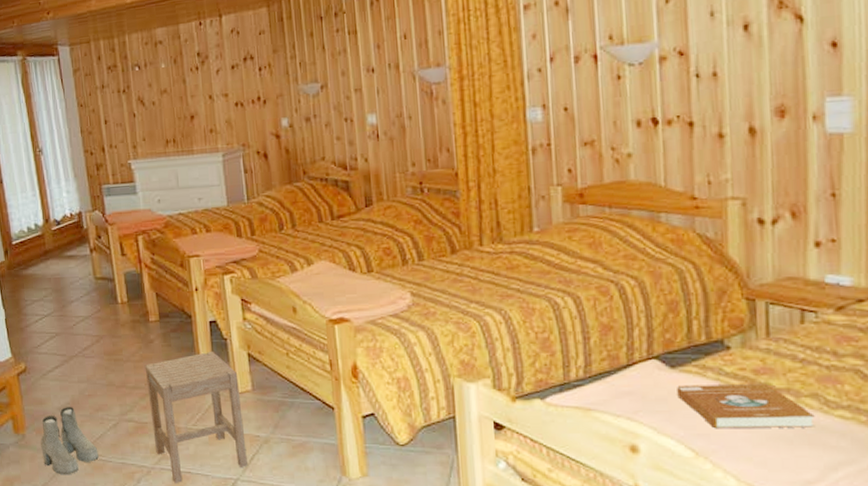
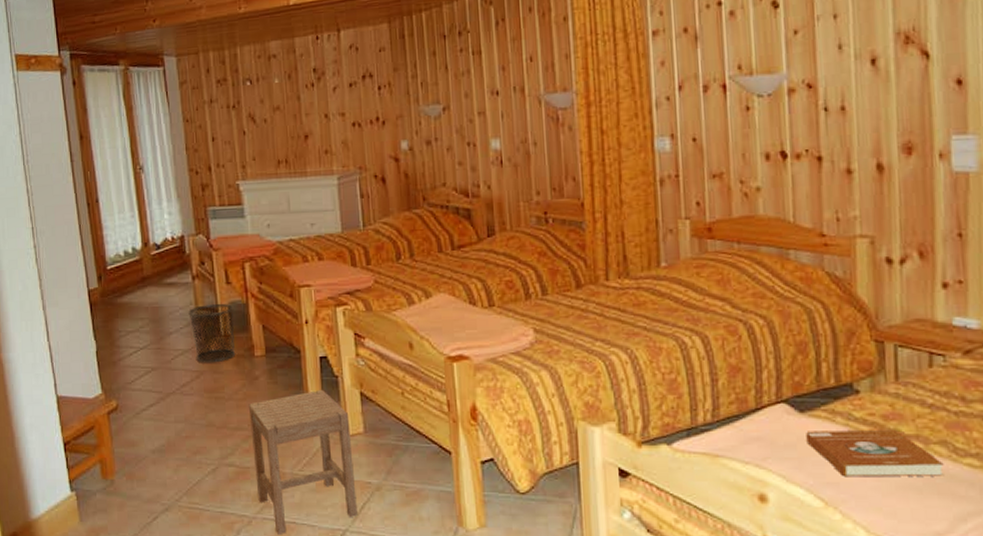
boots: present [40,407,99,474] -> none [130,450,195,524]
waste bin: none [86,273,131,329] -> present [187,303,235,363]

